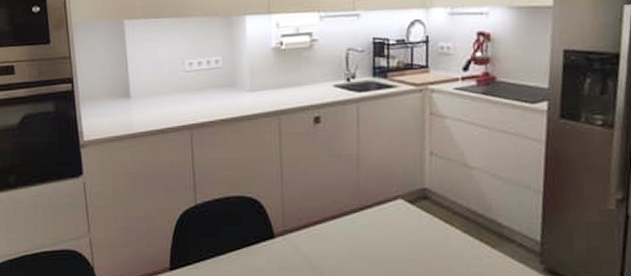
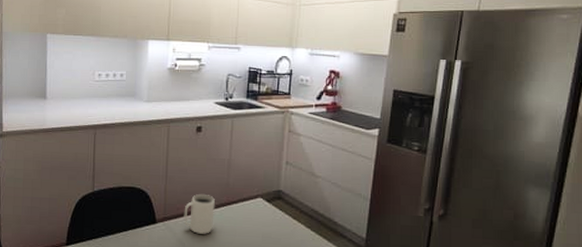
mug: none [307,198,346,248] -> present [184,193,216,234]

